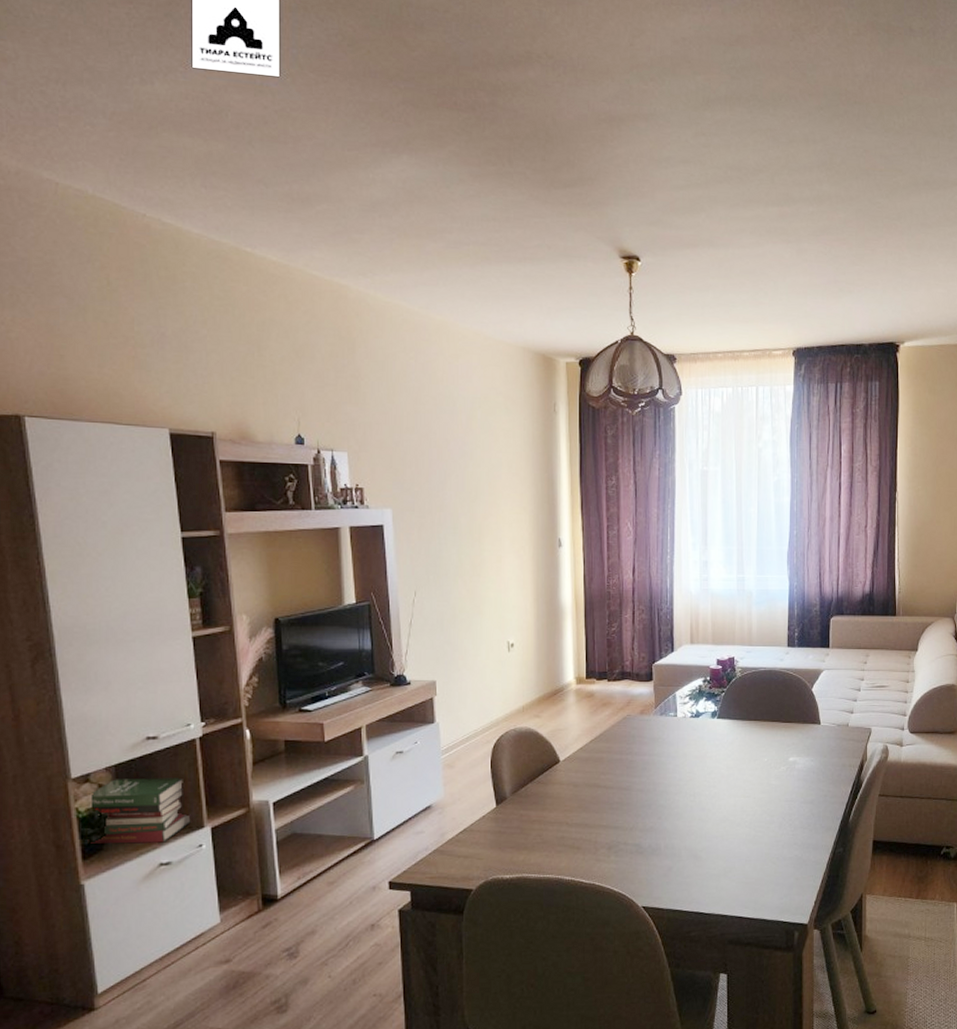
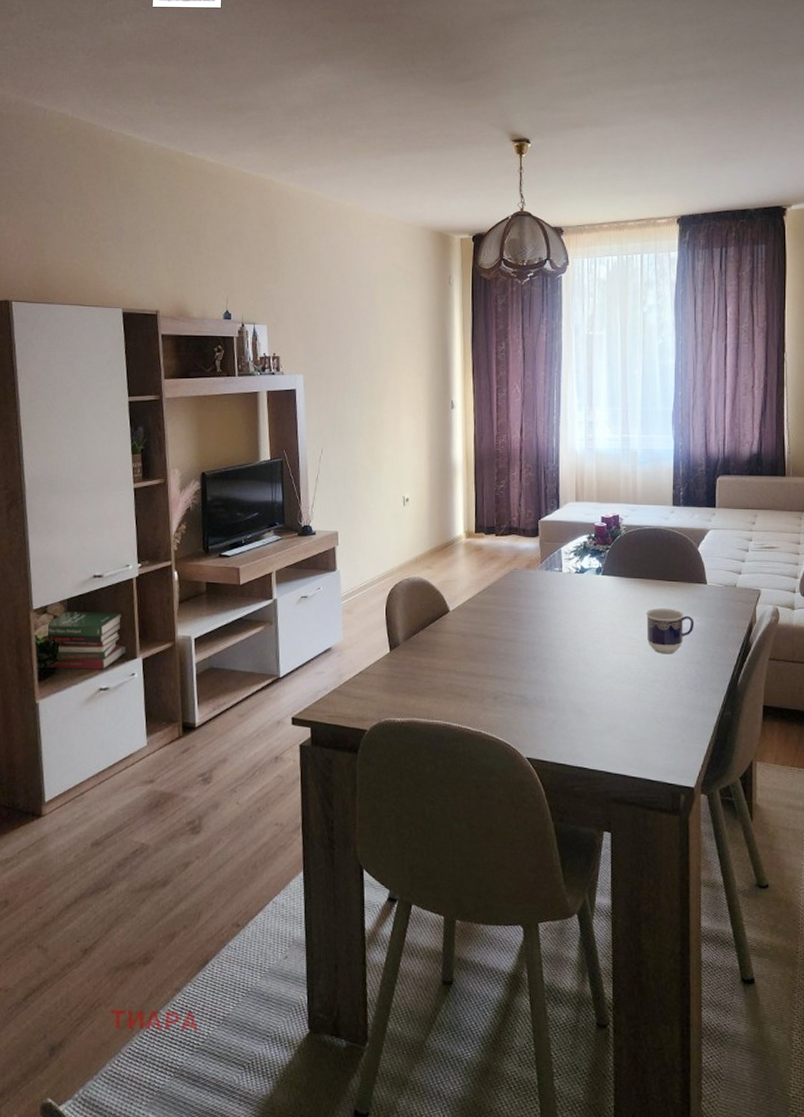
cup: none [761,750,808,796] -> present [646,608,694,655]

